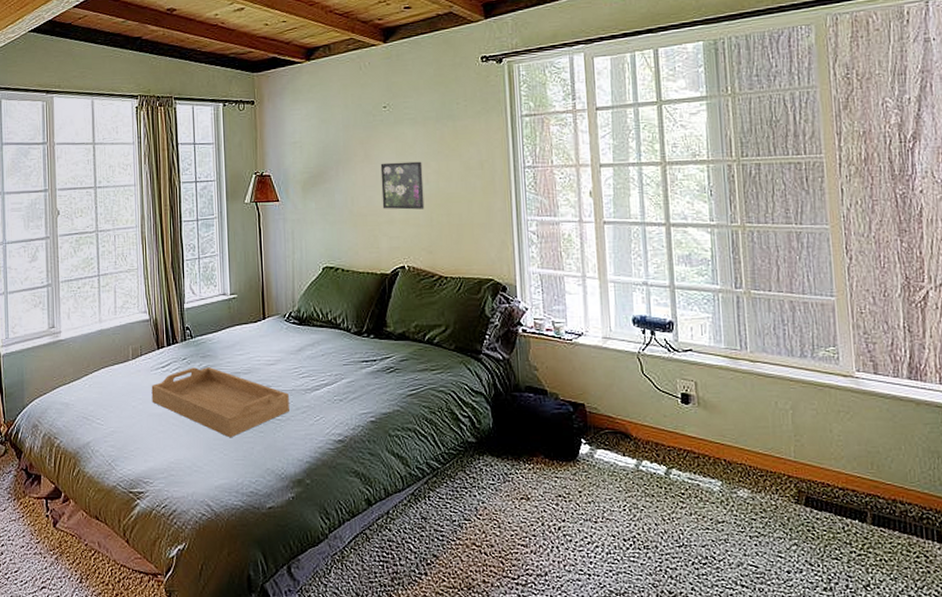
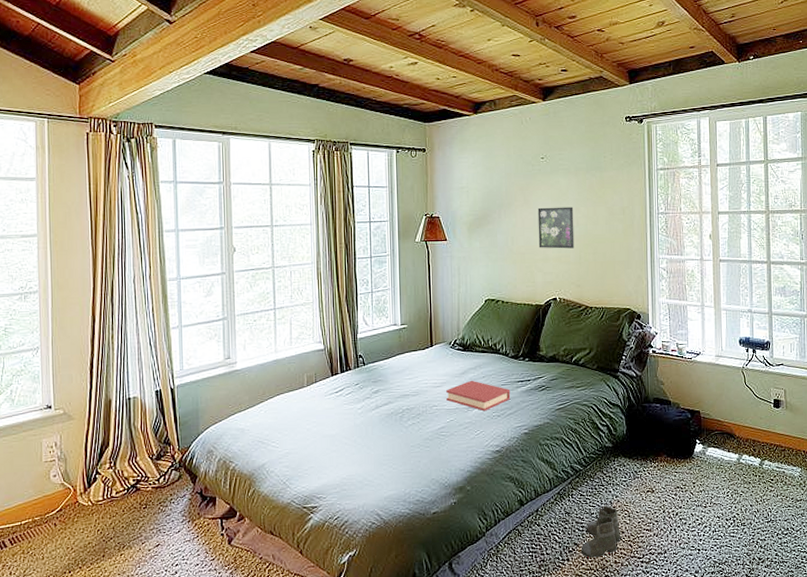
serving tray: present [151,367,289,438] -> none [325,391,453,454]
hardback book: none [281,358,354,395] -> present [446,380,511,412]
boots: none [441,512,491,580] -> present [581,505,622,561]

